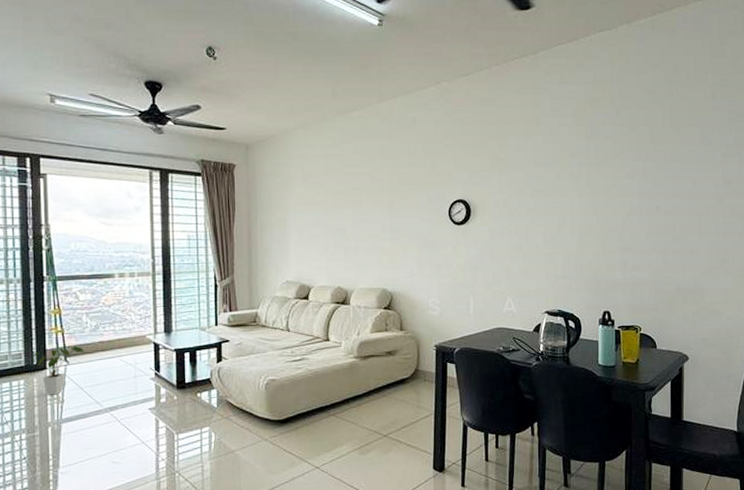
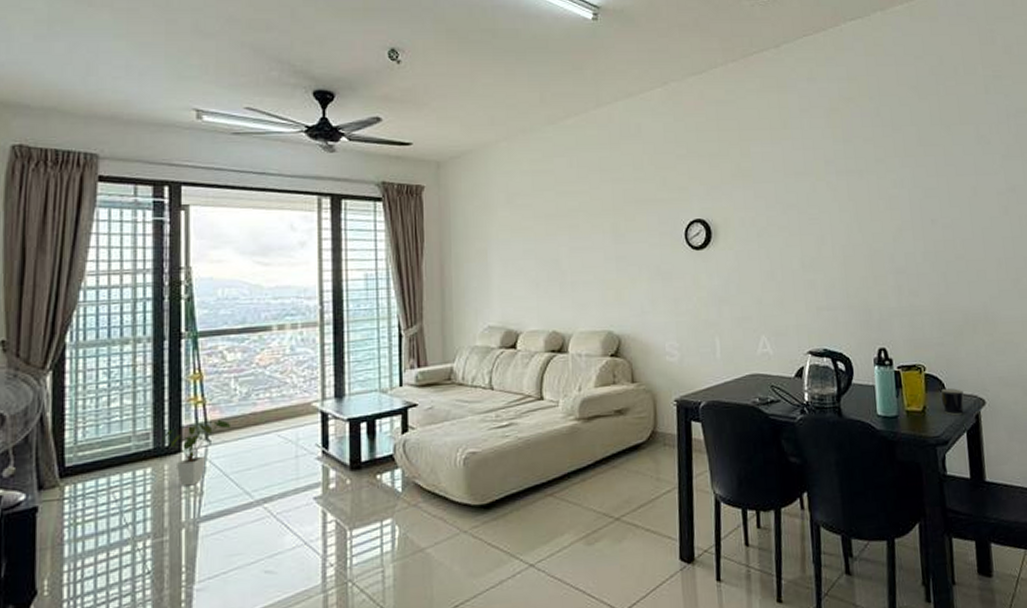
mug: none [652,346,671,368] -> present [941,388,964,416]

